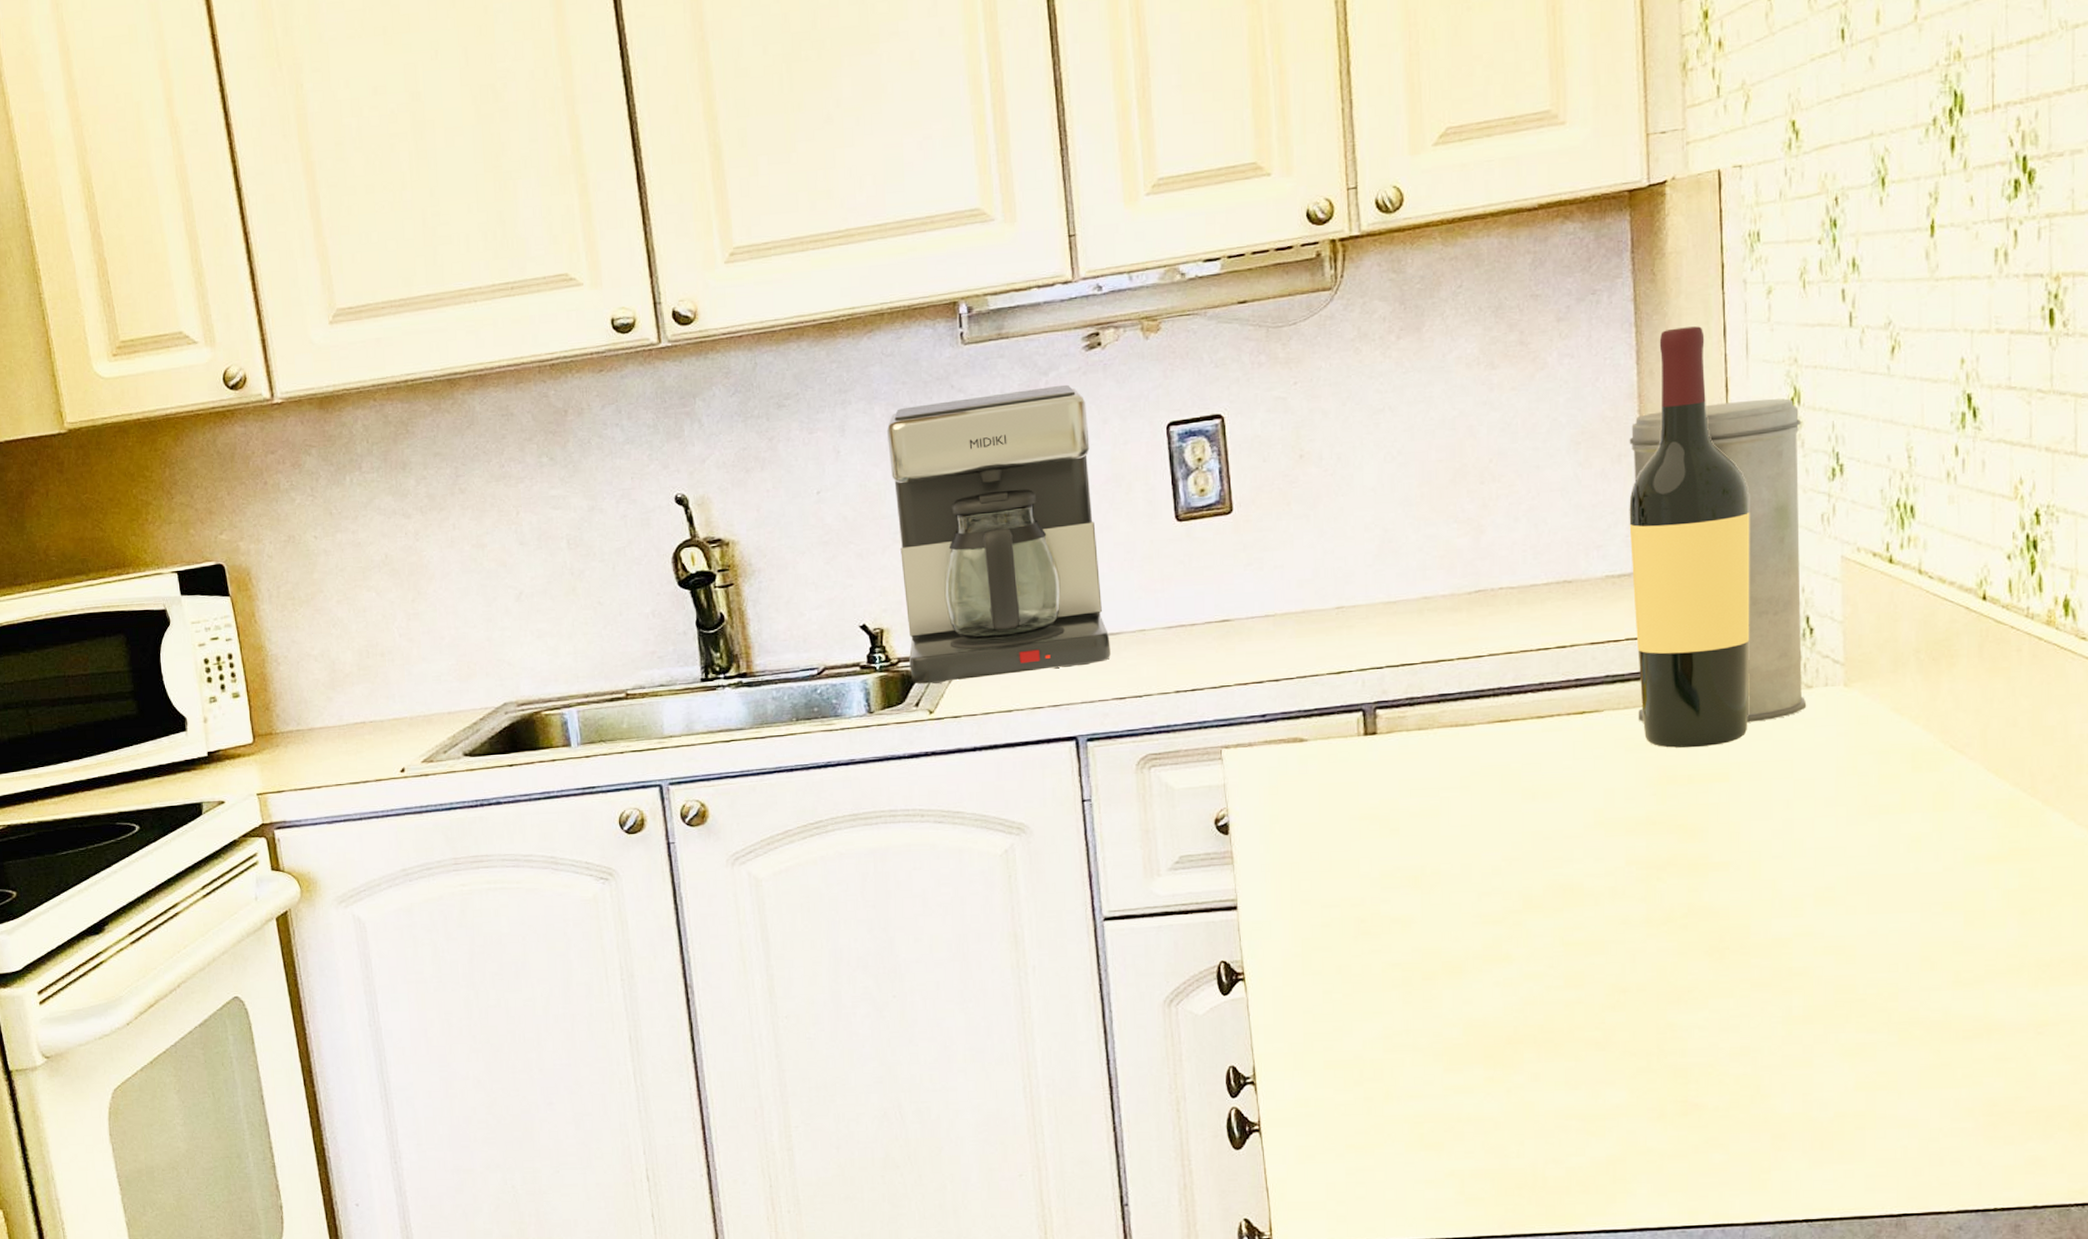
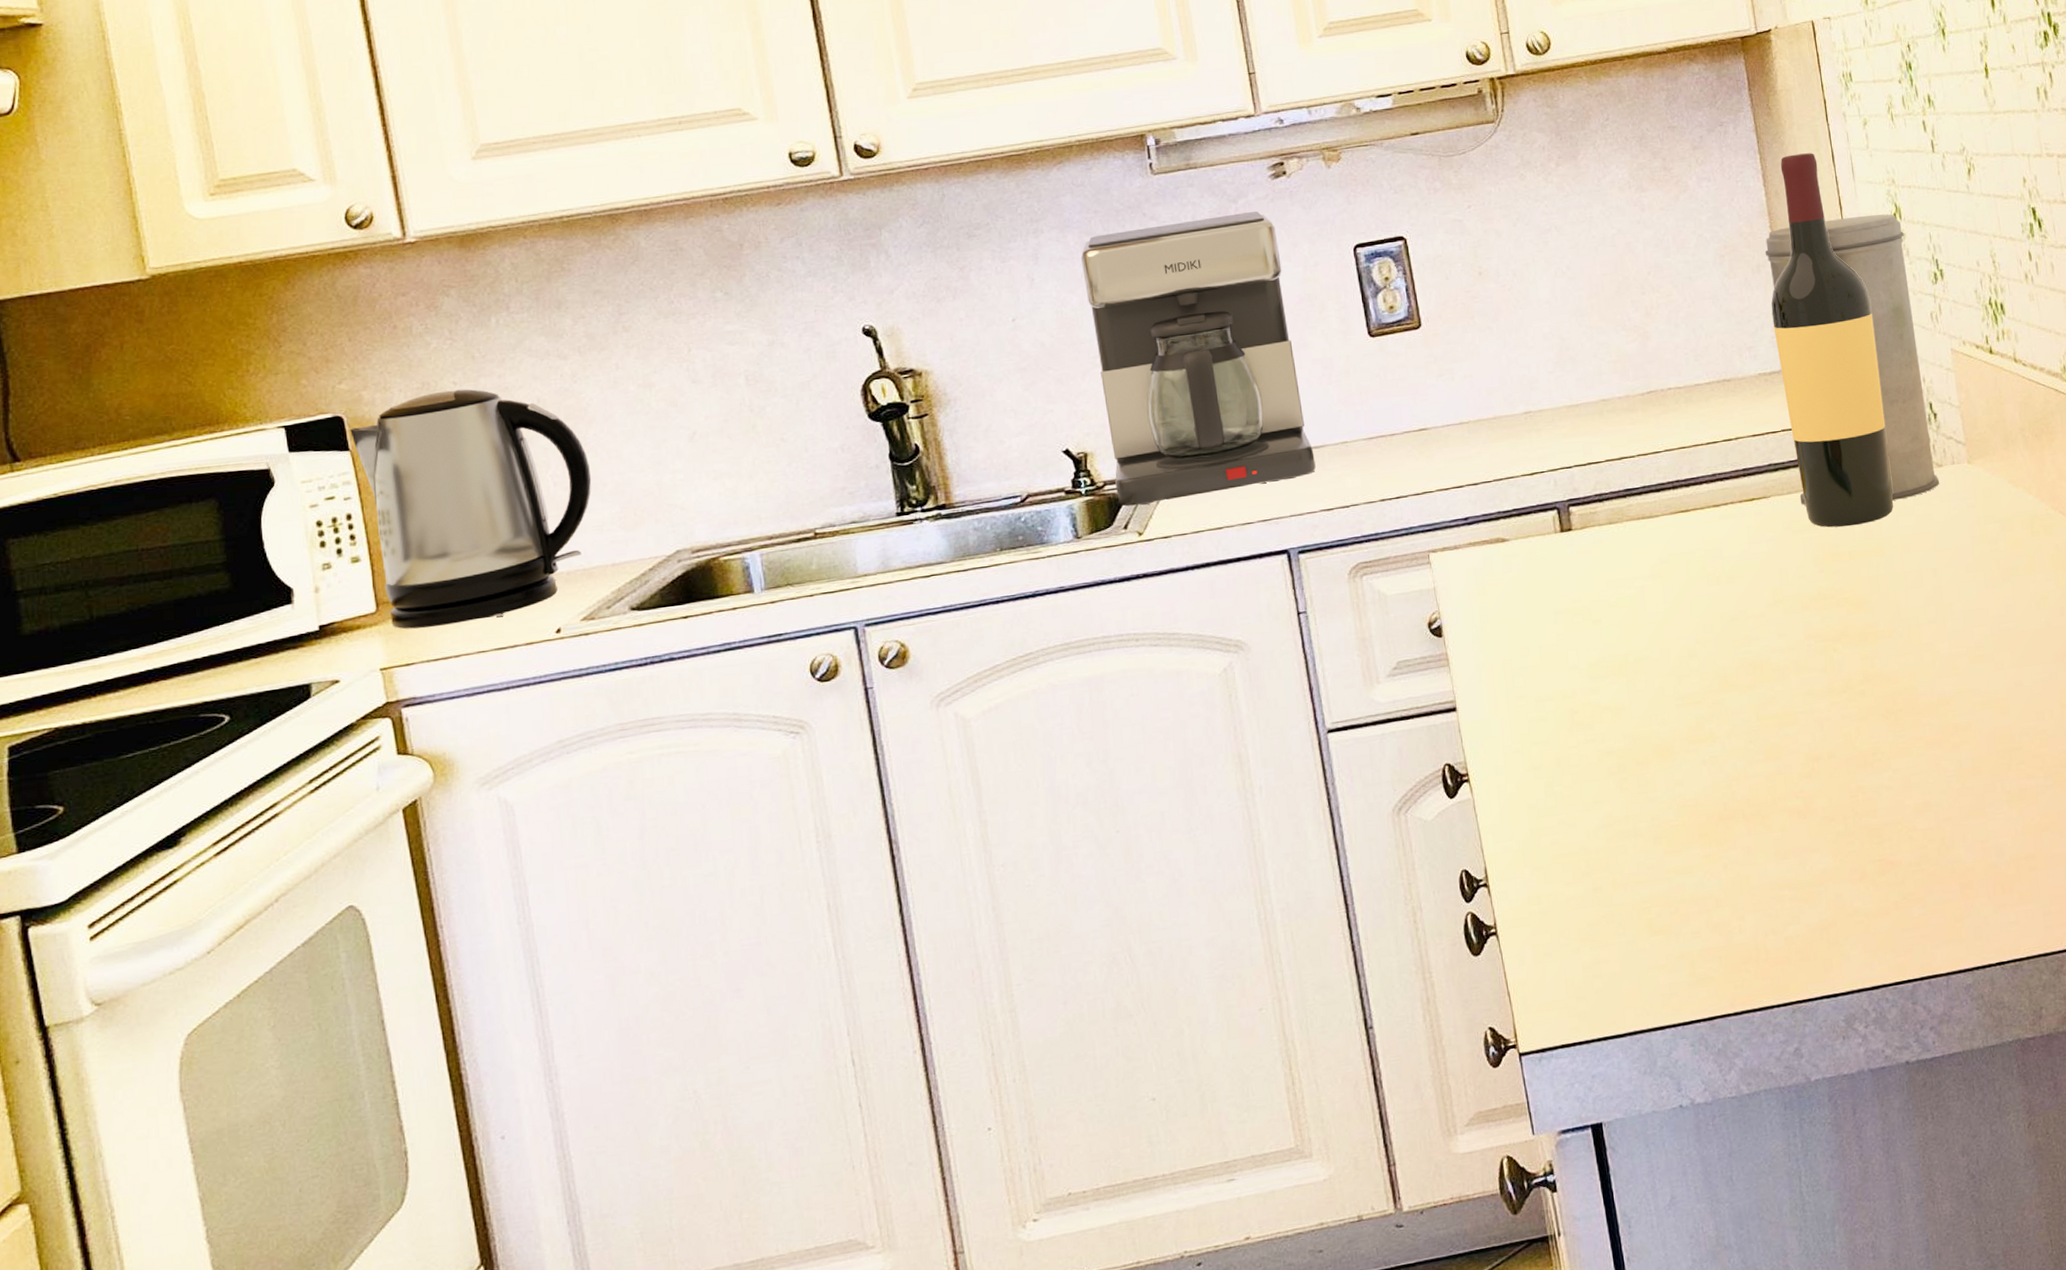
kettle: none [230,543,432,761] -> present [350,389,592,630]

